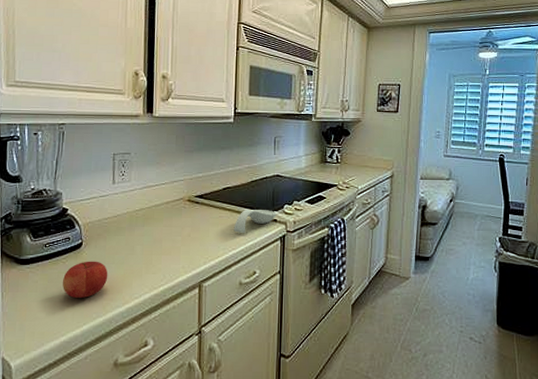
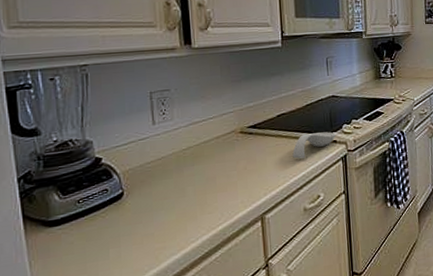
fruit: present [63,261,108,299] -> none [104,209,158,254]

